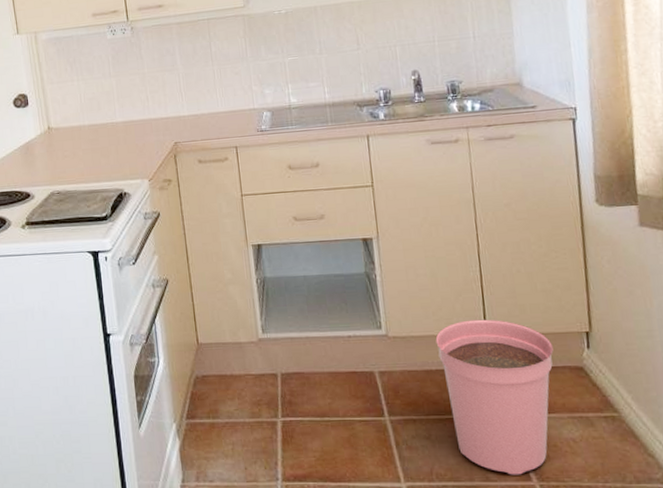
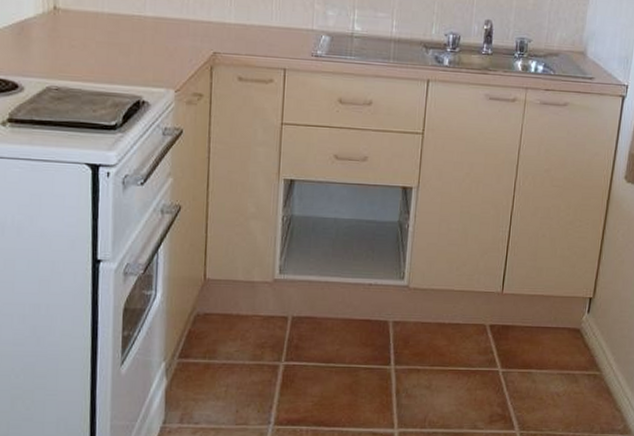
plant pot: present [435,319,553,475] -> none [454,278,559,424]

